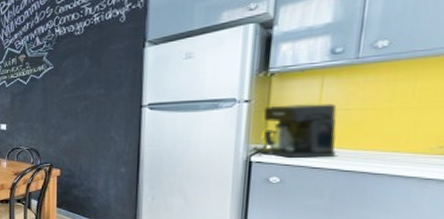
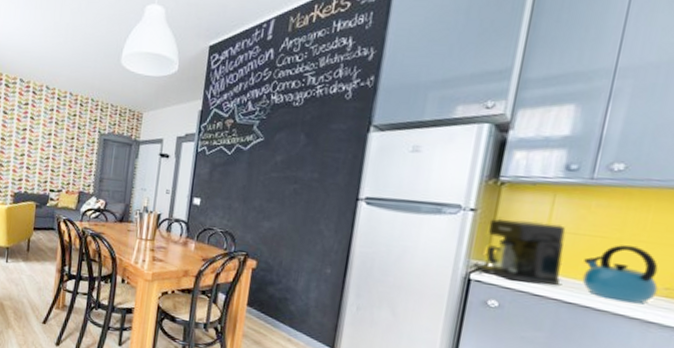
kettle: none [357,113,432,164] -> present [582,245,658,304]

